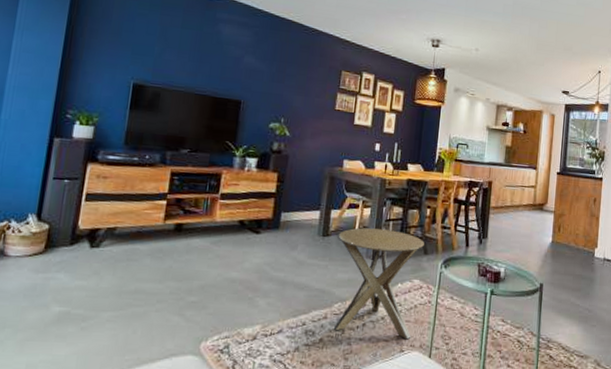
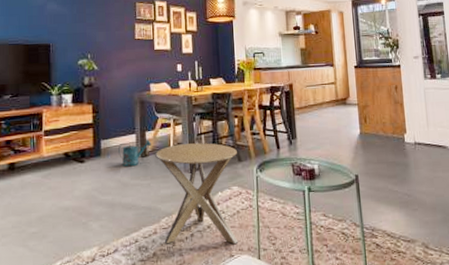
watering can: none [299,218,335,245] -> present [118,140,151,167]

